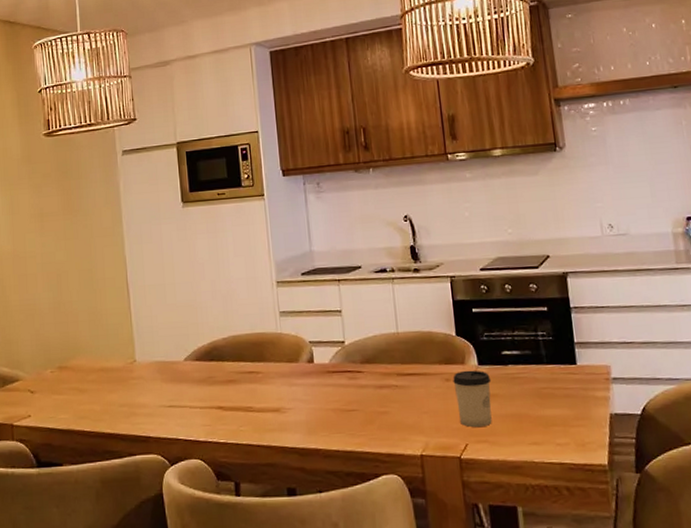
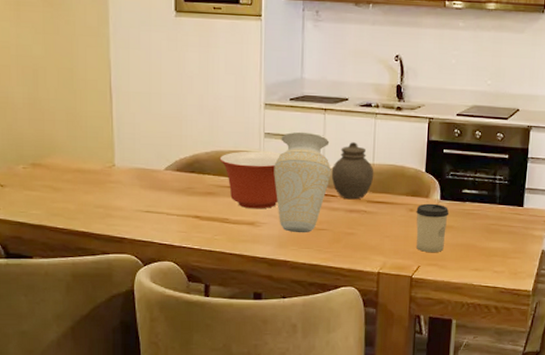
mixing bowl: none [237,330,302,394] -> present [219,151,282,209]
vase: none [293,306,354,417] -> present [274,131,331,233]
jar: none [353,311,401,375] -> present [331,142,374,200]

